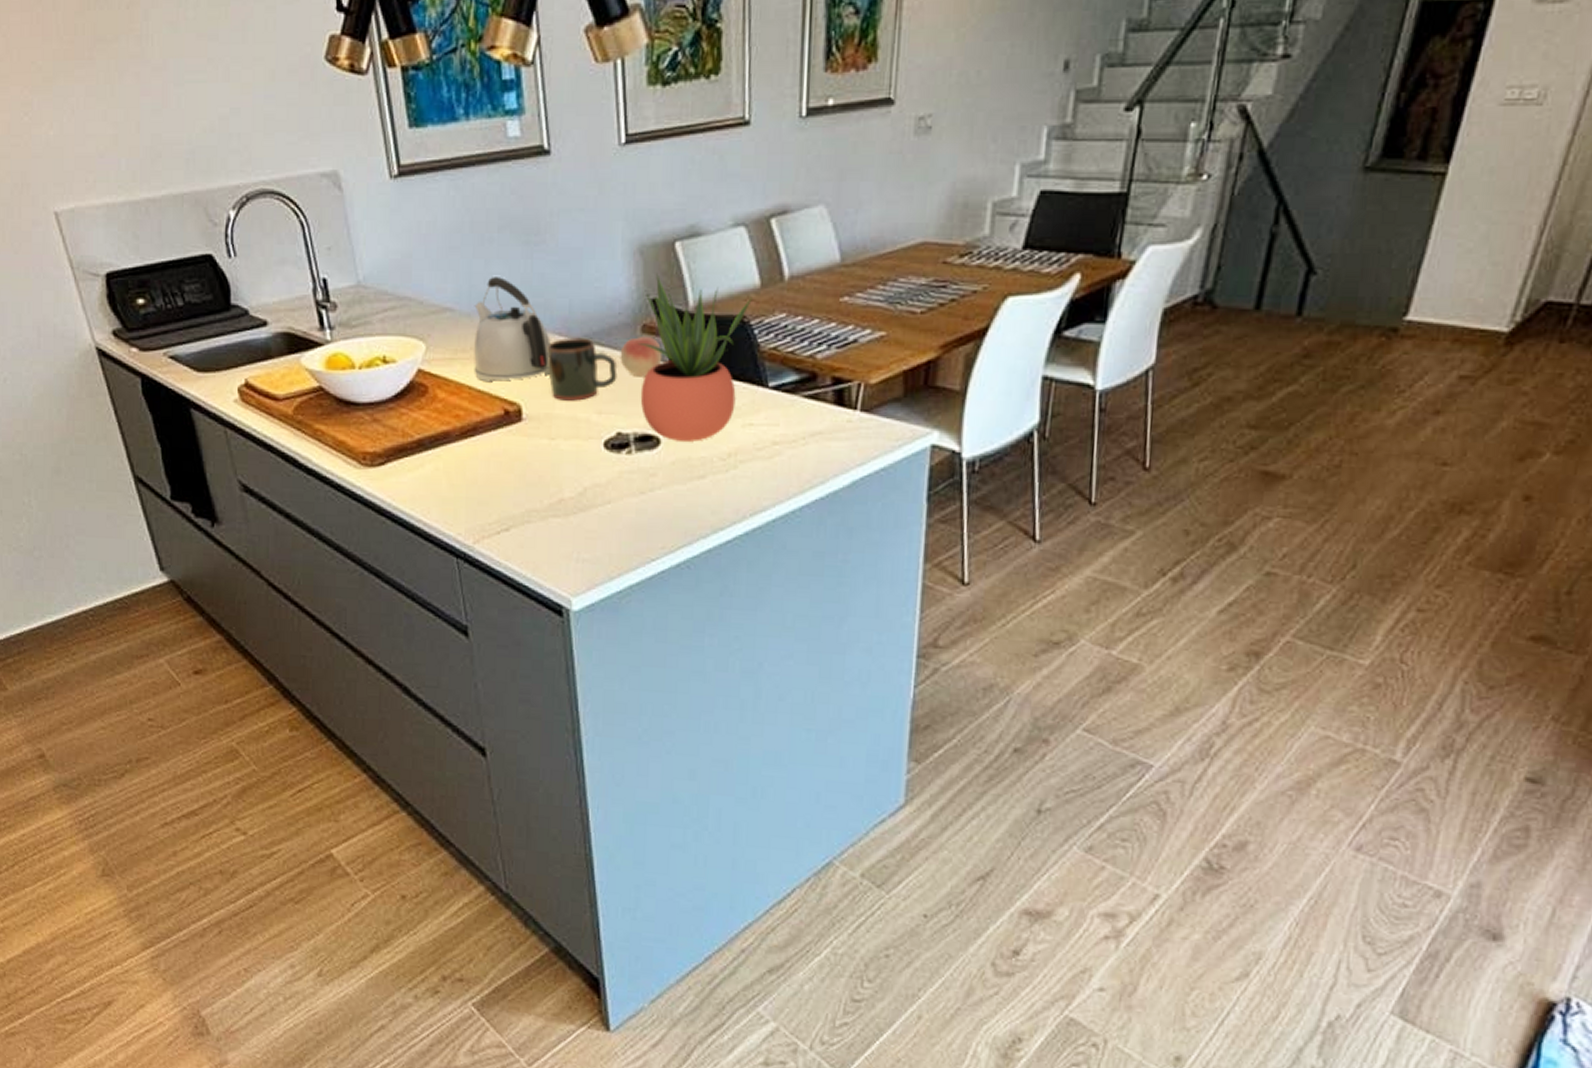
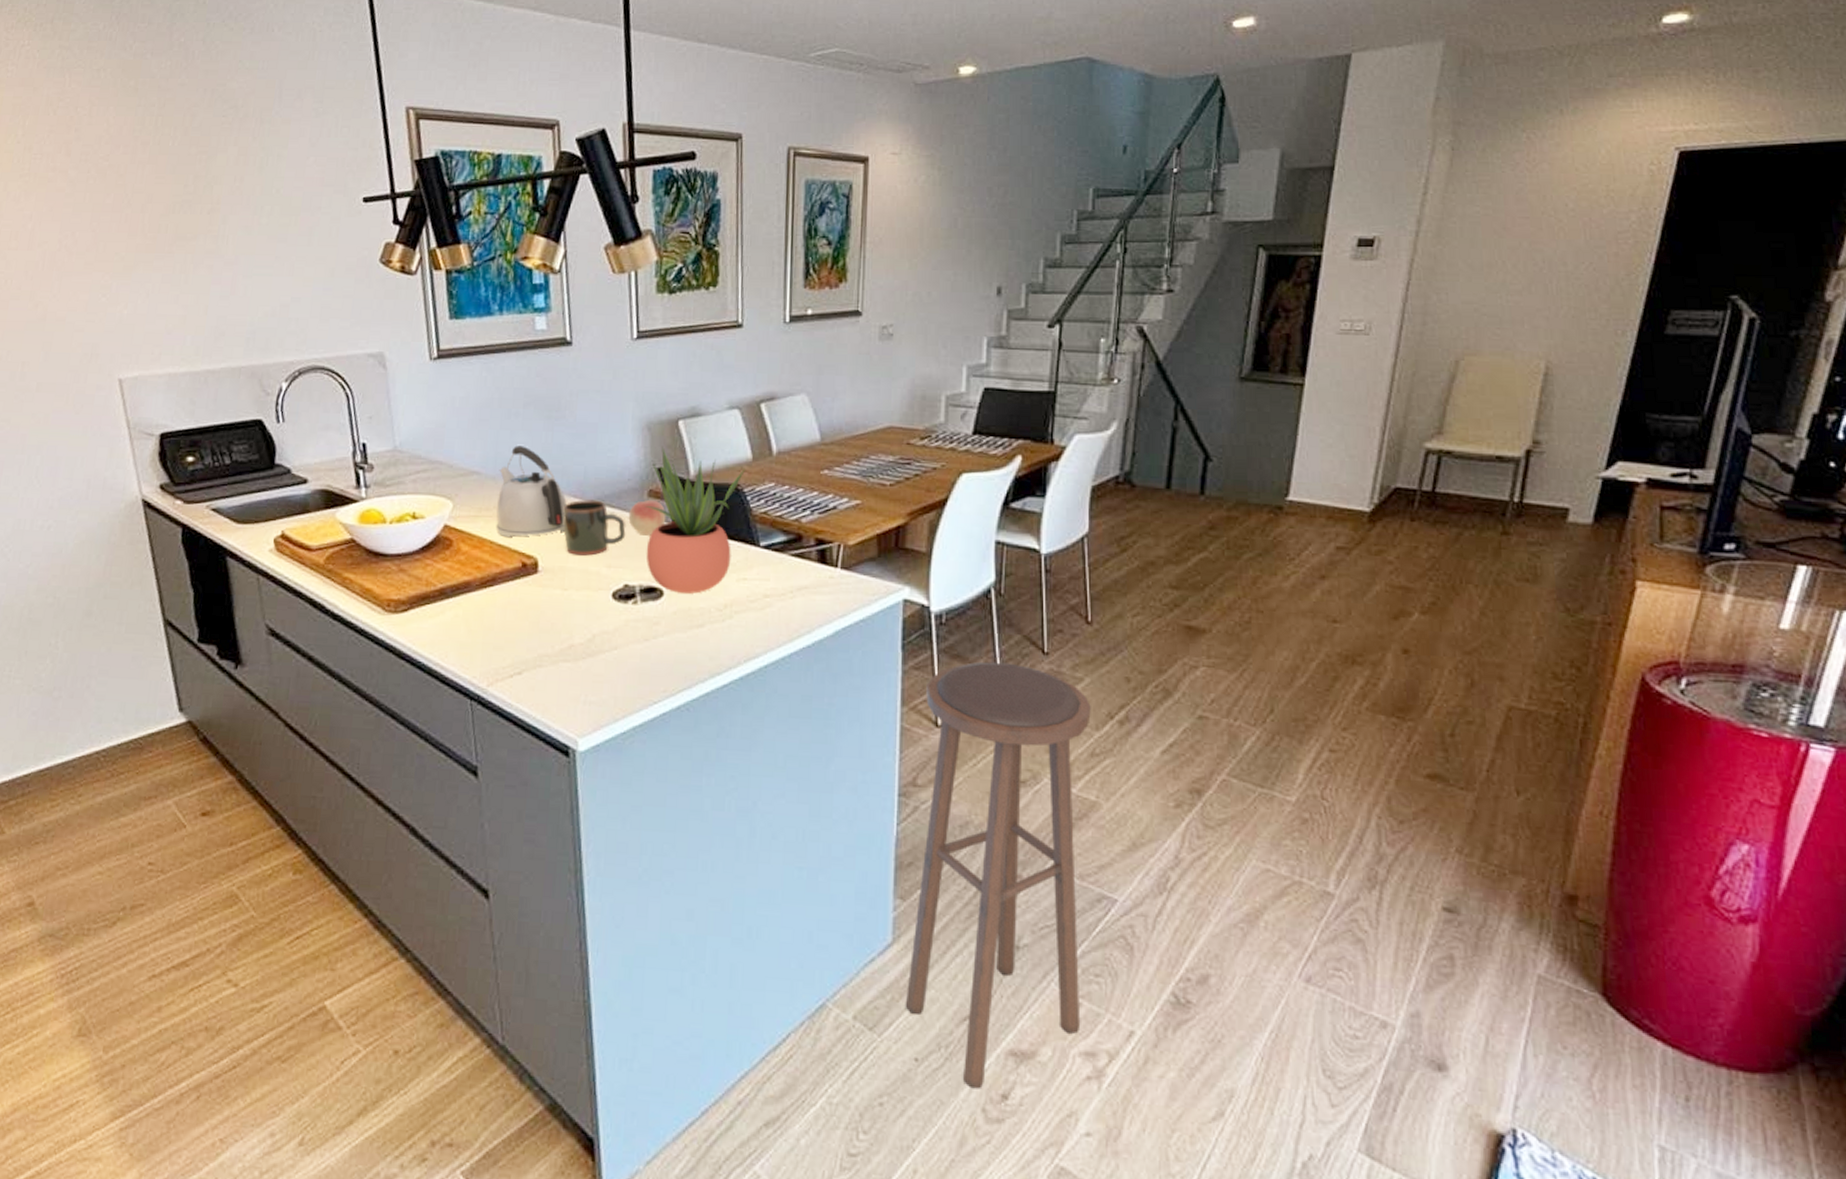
stool: none [915,513,1141,945] -> present [905,661,1091,1089]

